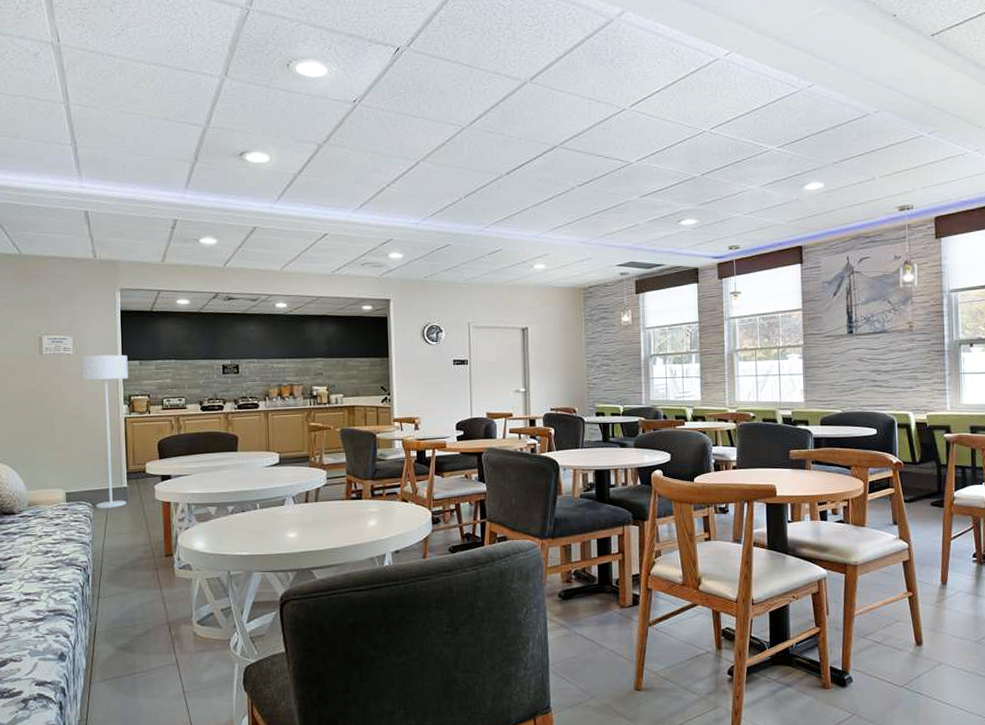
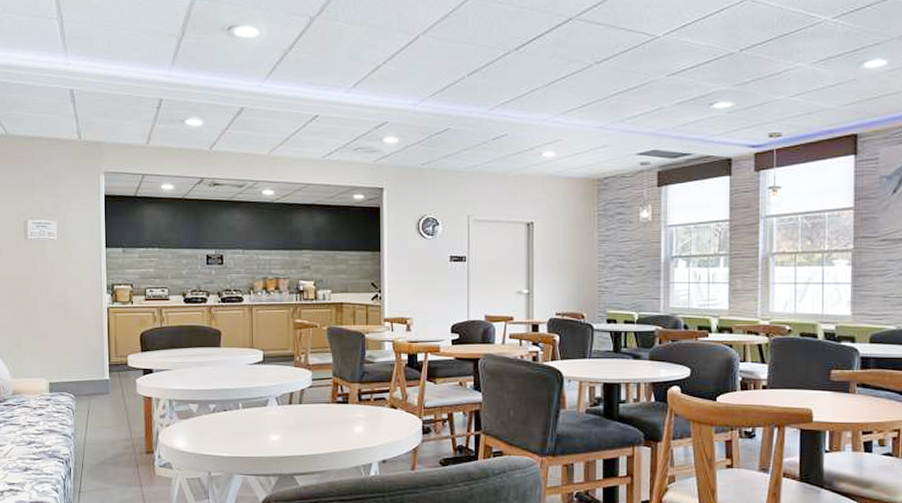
floor lamp: present [81,354,129,509] -> none [65,241,112,401]

